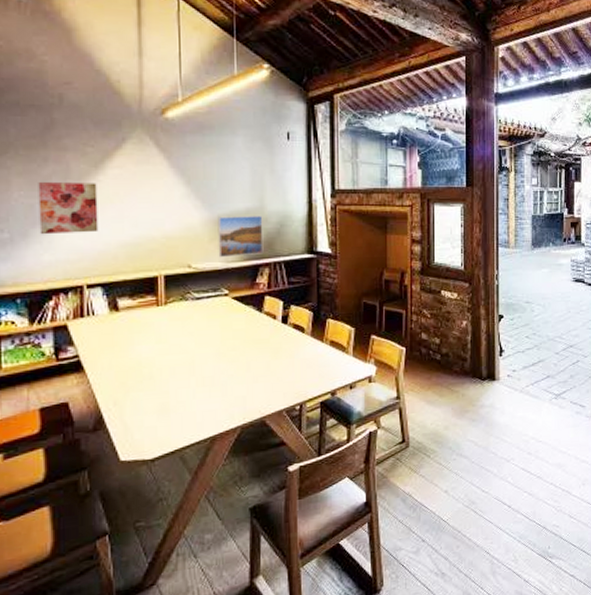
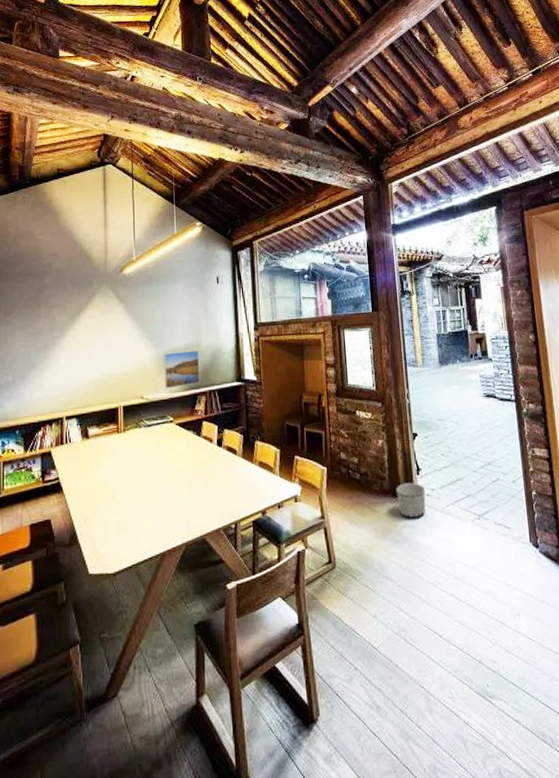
wall art: present [38,182,99,235] -> none [33,331,75,377]
planter: none [477,363,506,398] -> present [396,482,426,518]

